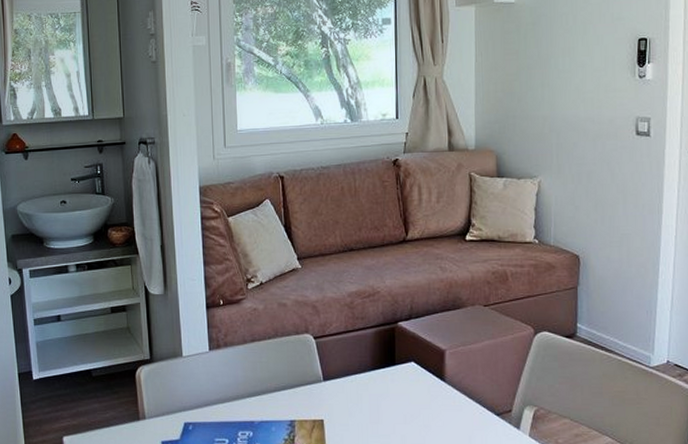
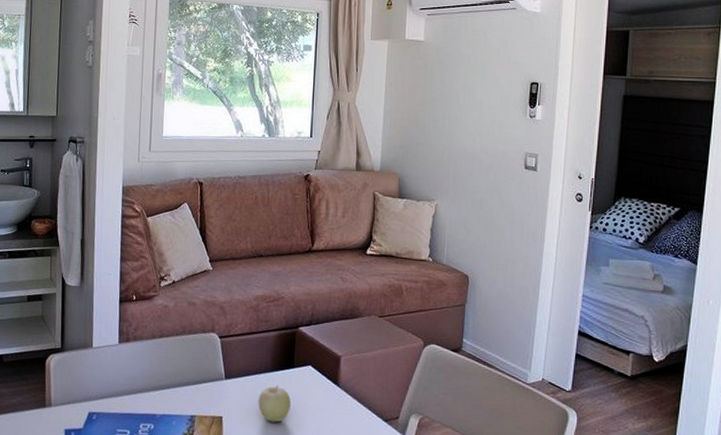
fruit: none [360,384,395,423] -> present [258,385,291,423]

